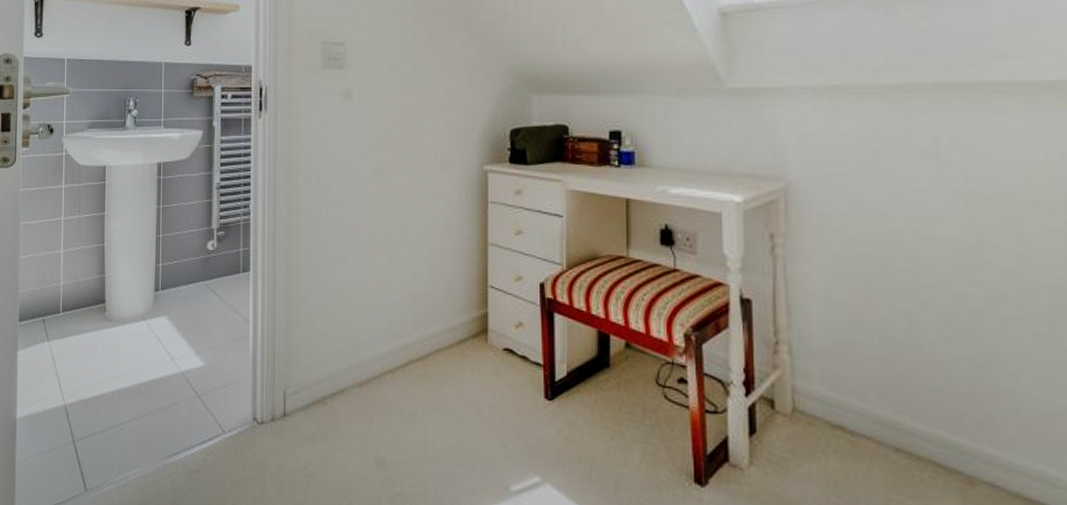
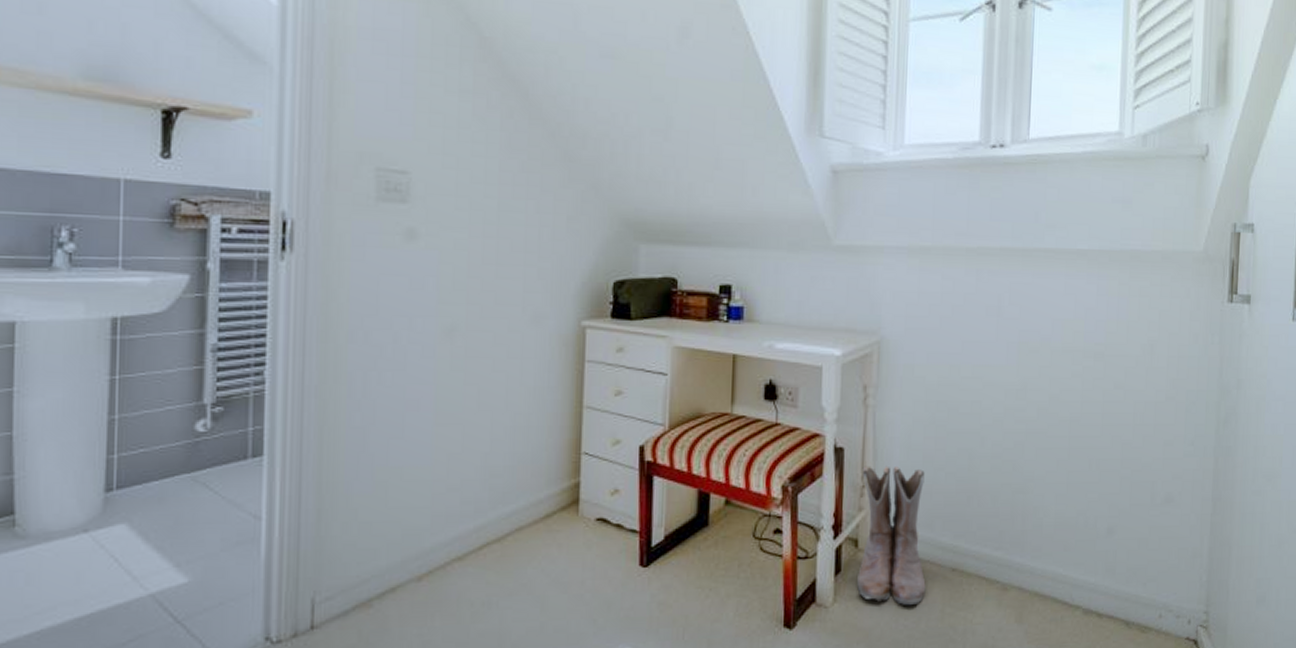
boots: none [774,320,863,483] -> present [857,465,926,605]

